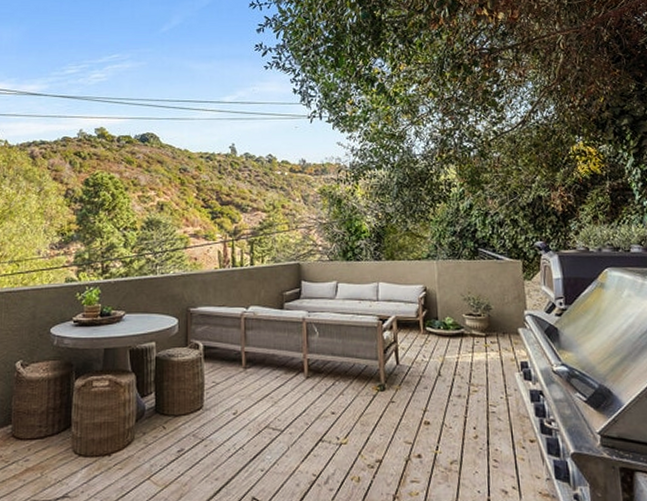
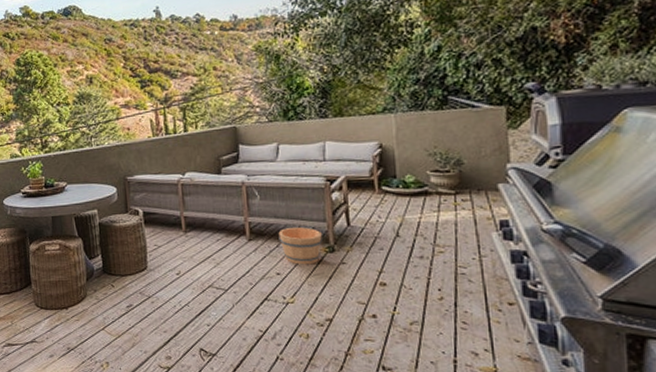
bucket: none [334,364,376,404] -> present [278,226,324,265]

